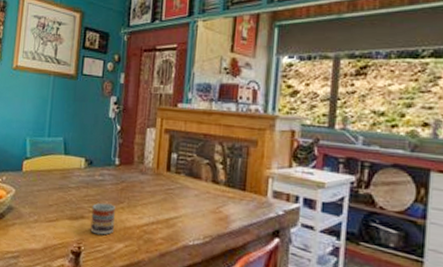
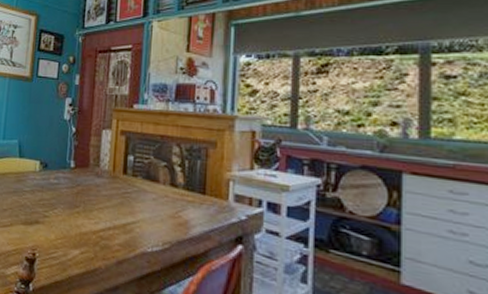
cup: present [90,203,115,235] -> none [45,207,71,241]

